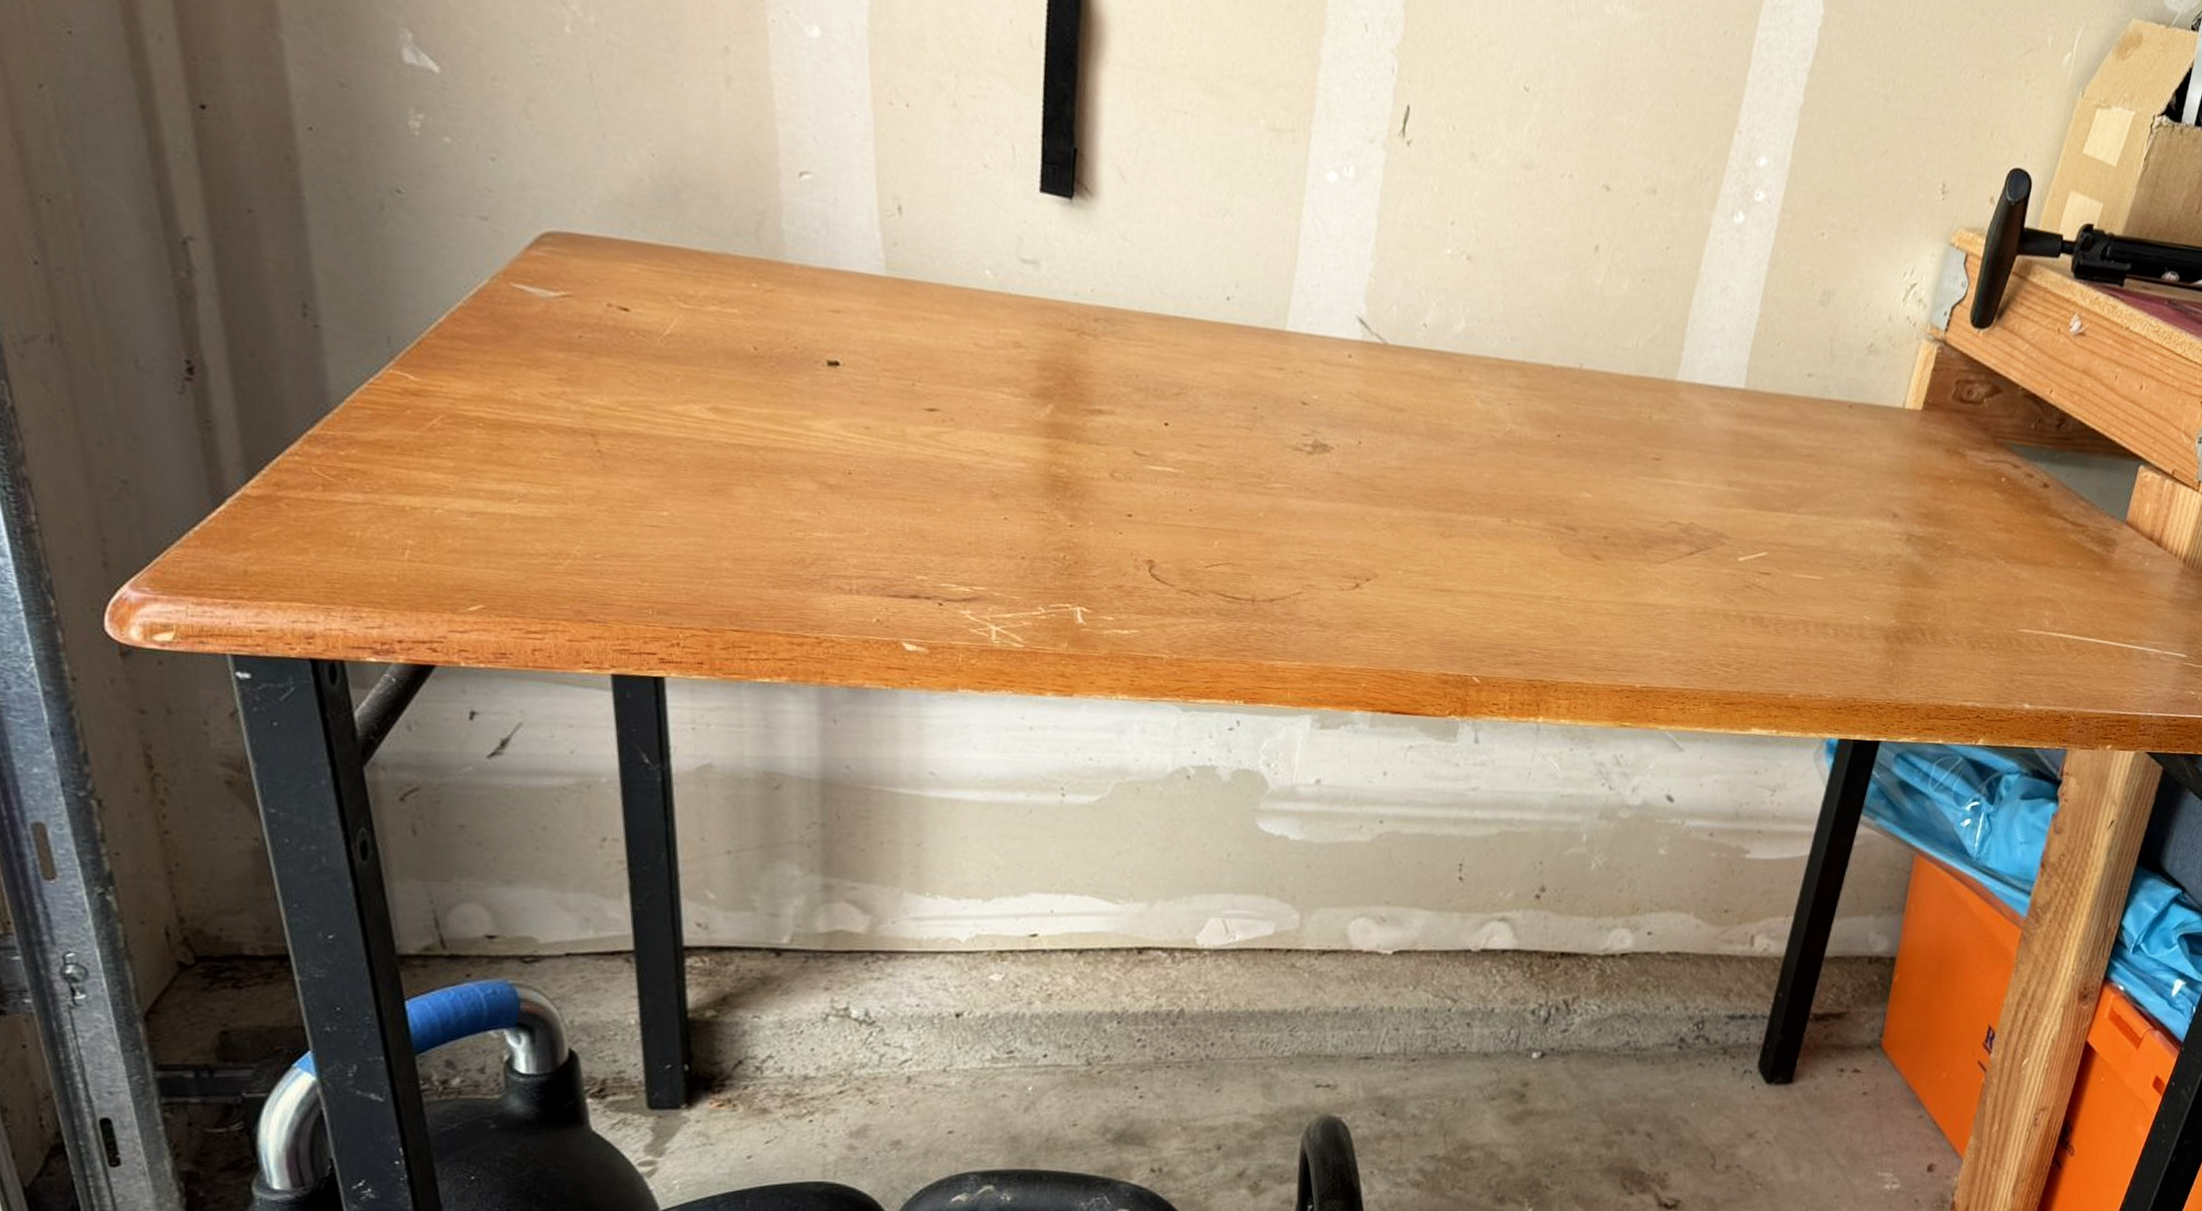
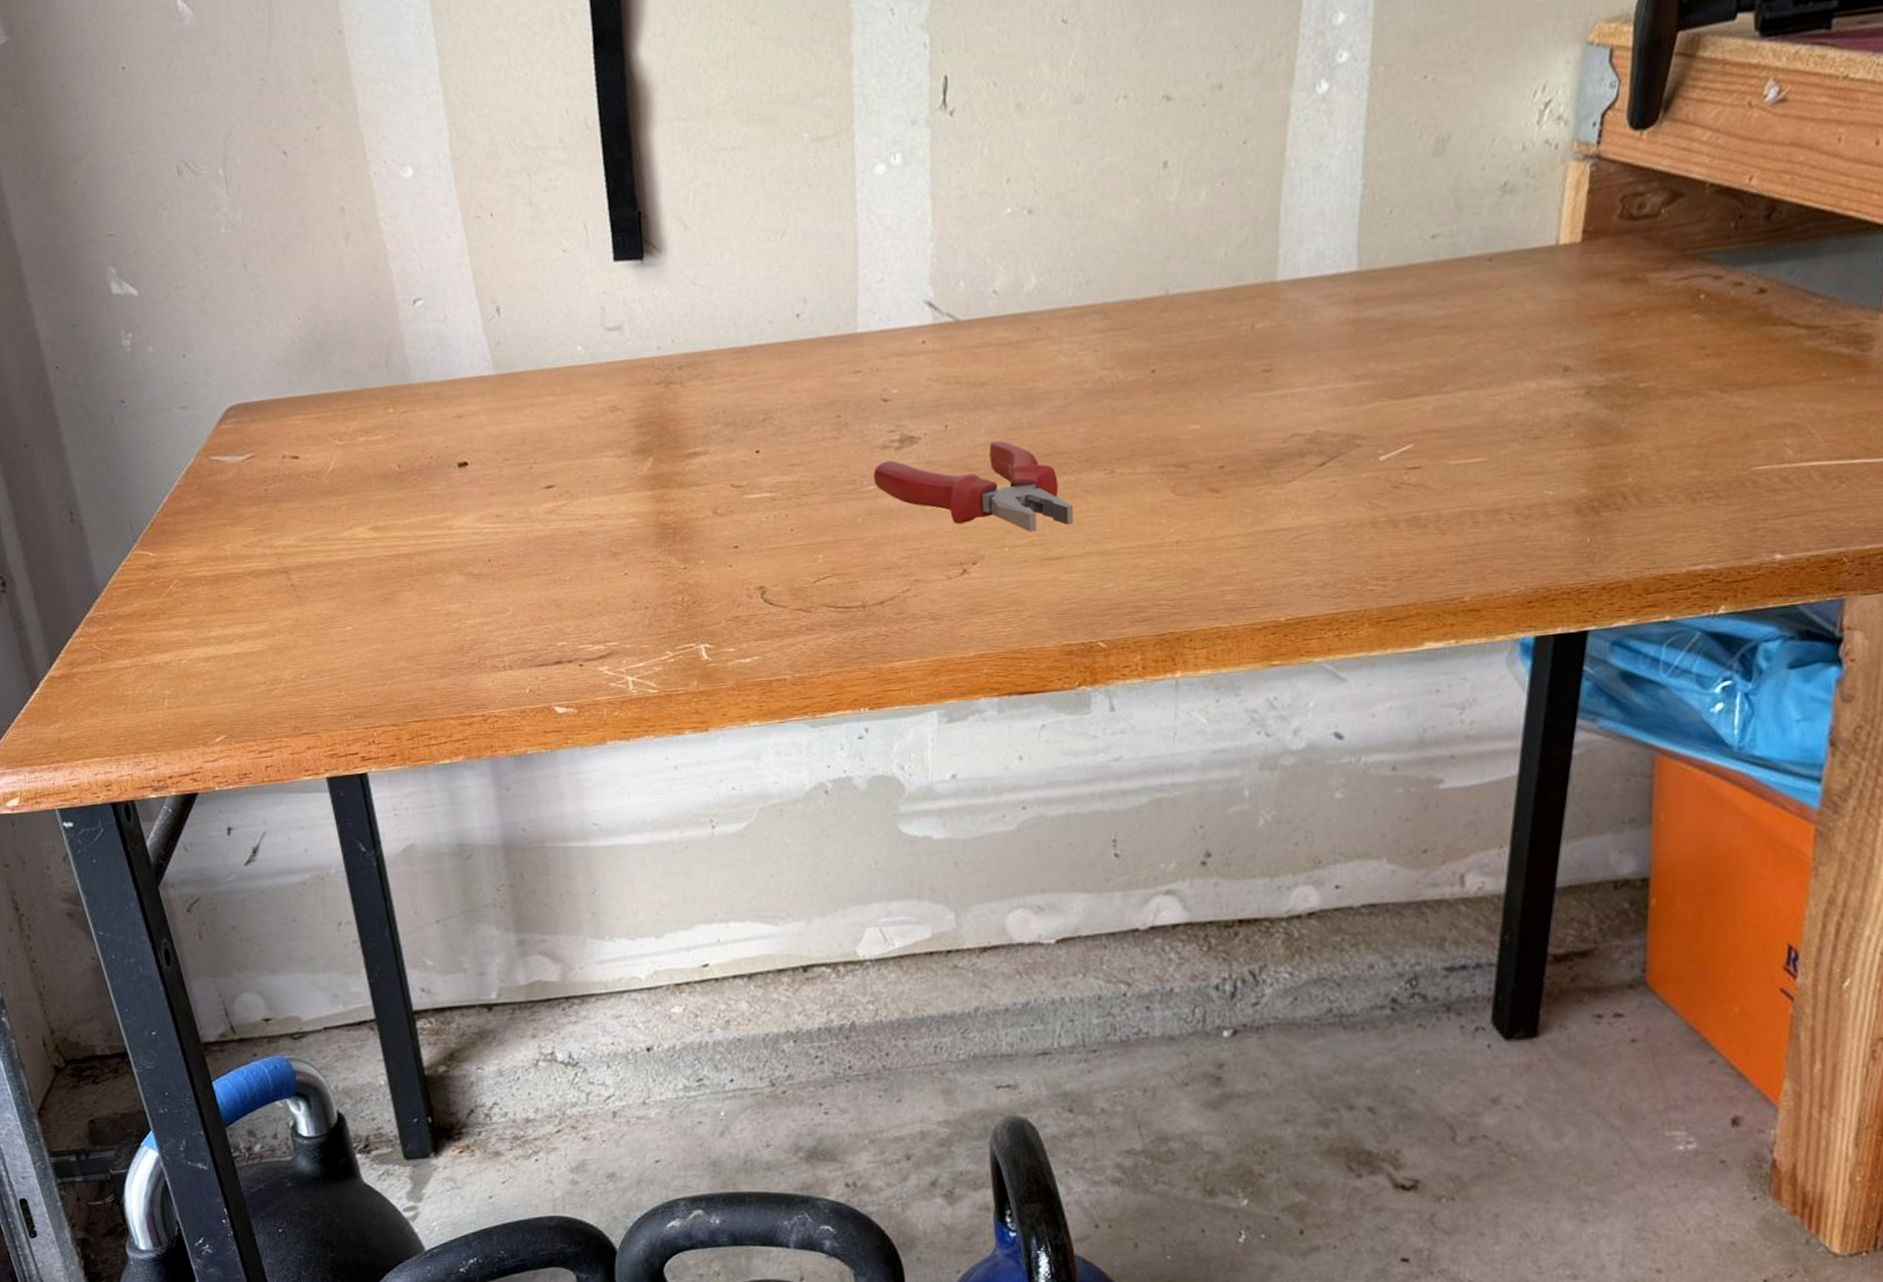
pliers: none [1281,462,1468,562] -> present [873,441,1074,532]

